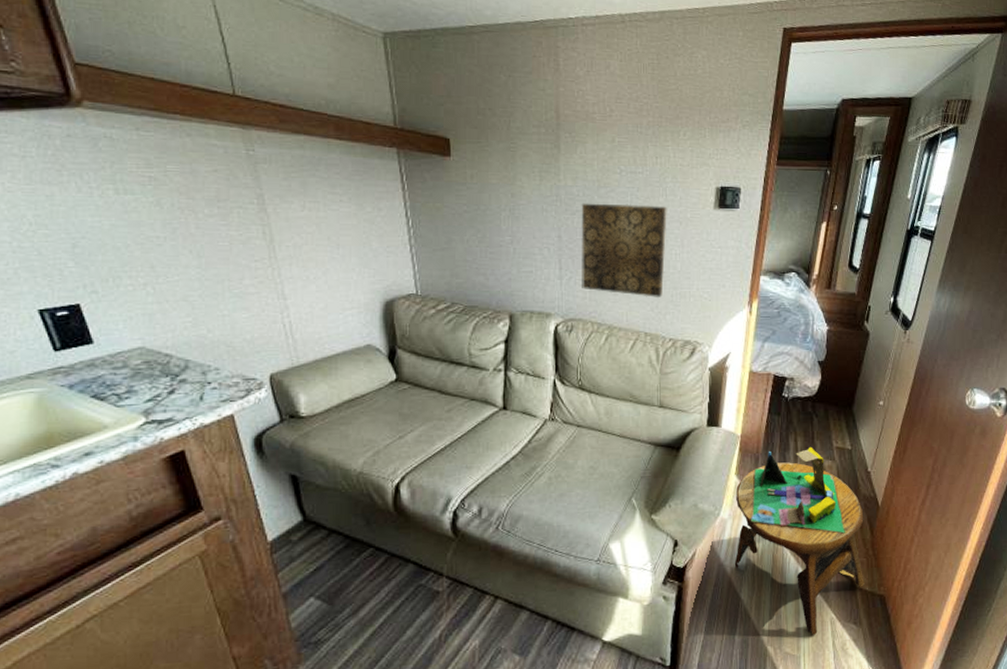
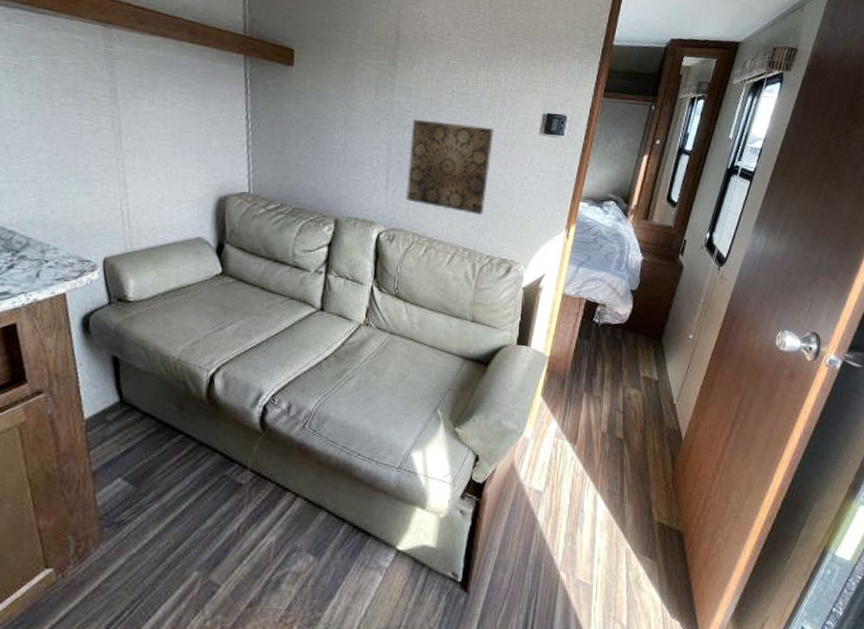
side table: present [734,446,865,635] -> none [533,373,666,565]

